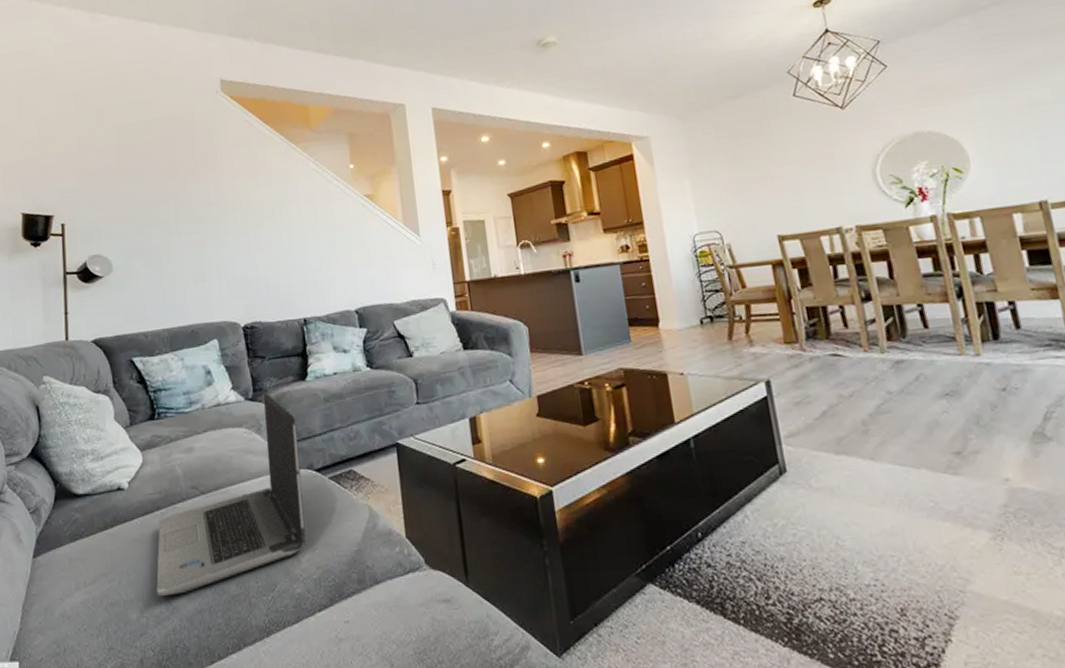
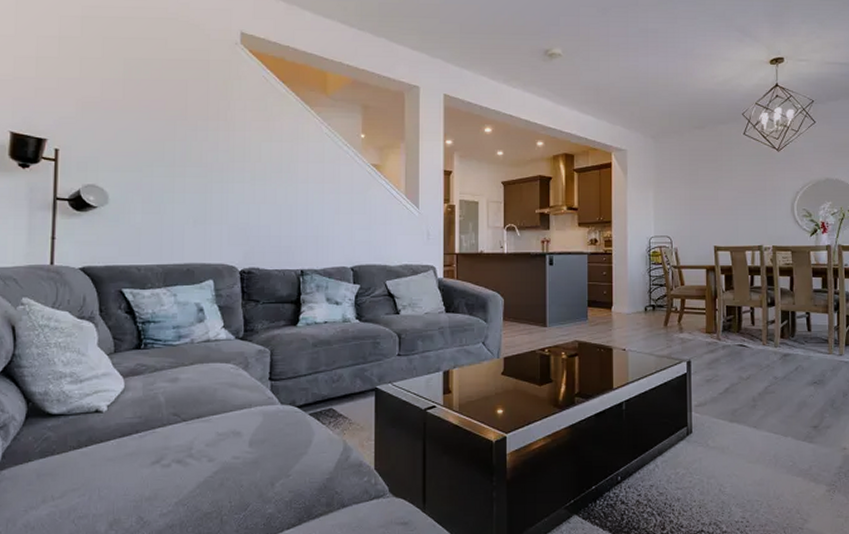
laptop computer: present [156,391,306,596] -> none [128,333,283,511]

